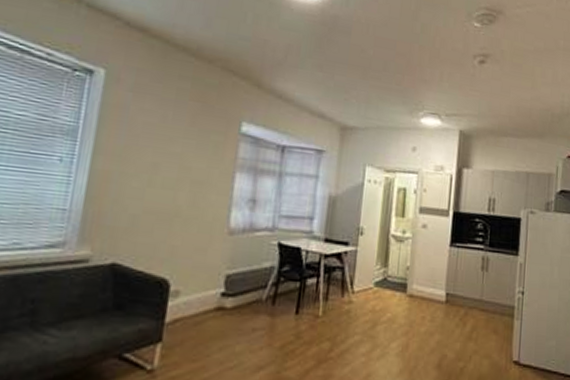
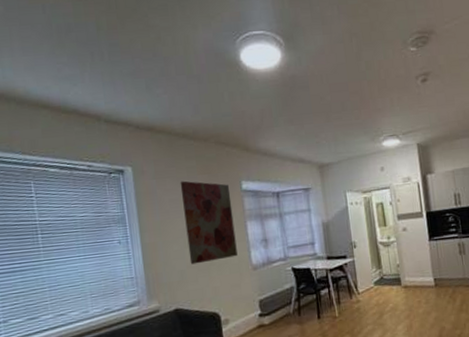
wall art: none [148,103,226,213] -> present [180,181,238,265]

